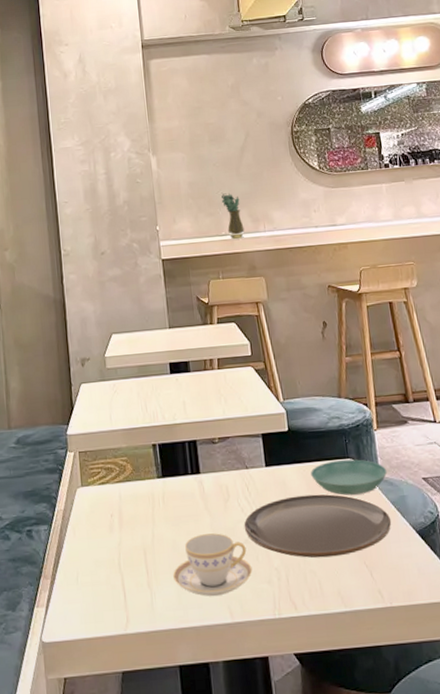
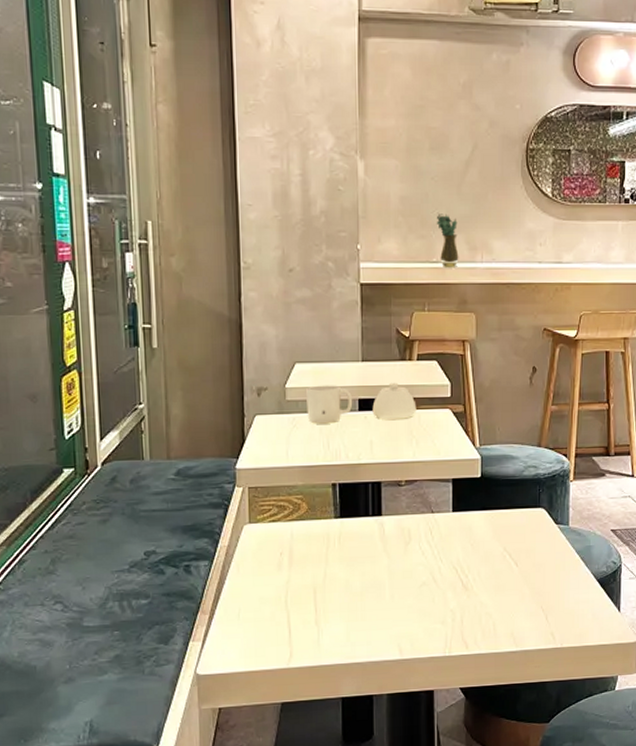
mug: none [122,351,165,389] -> present [305,385,353,424]
teacup: present [173,533,253,596] -> none [343,575,427,634]
sugar bowl: none [182,345,222,382] -> present [372,382,417,421]
plate: present [244,494,392,558] -> none [423,541,574,602]
saucer: present [311,459,388,495] -> none [499,508,577,543]

